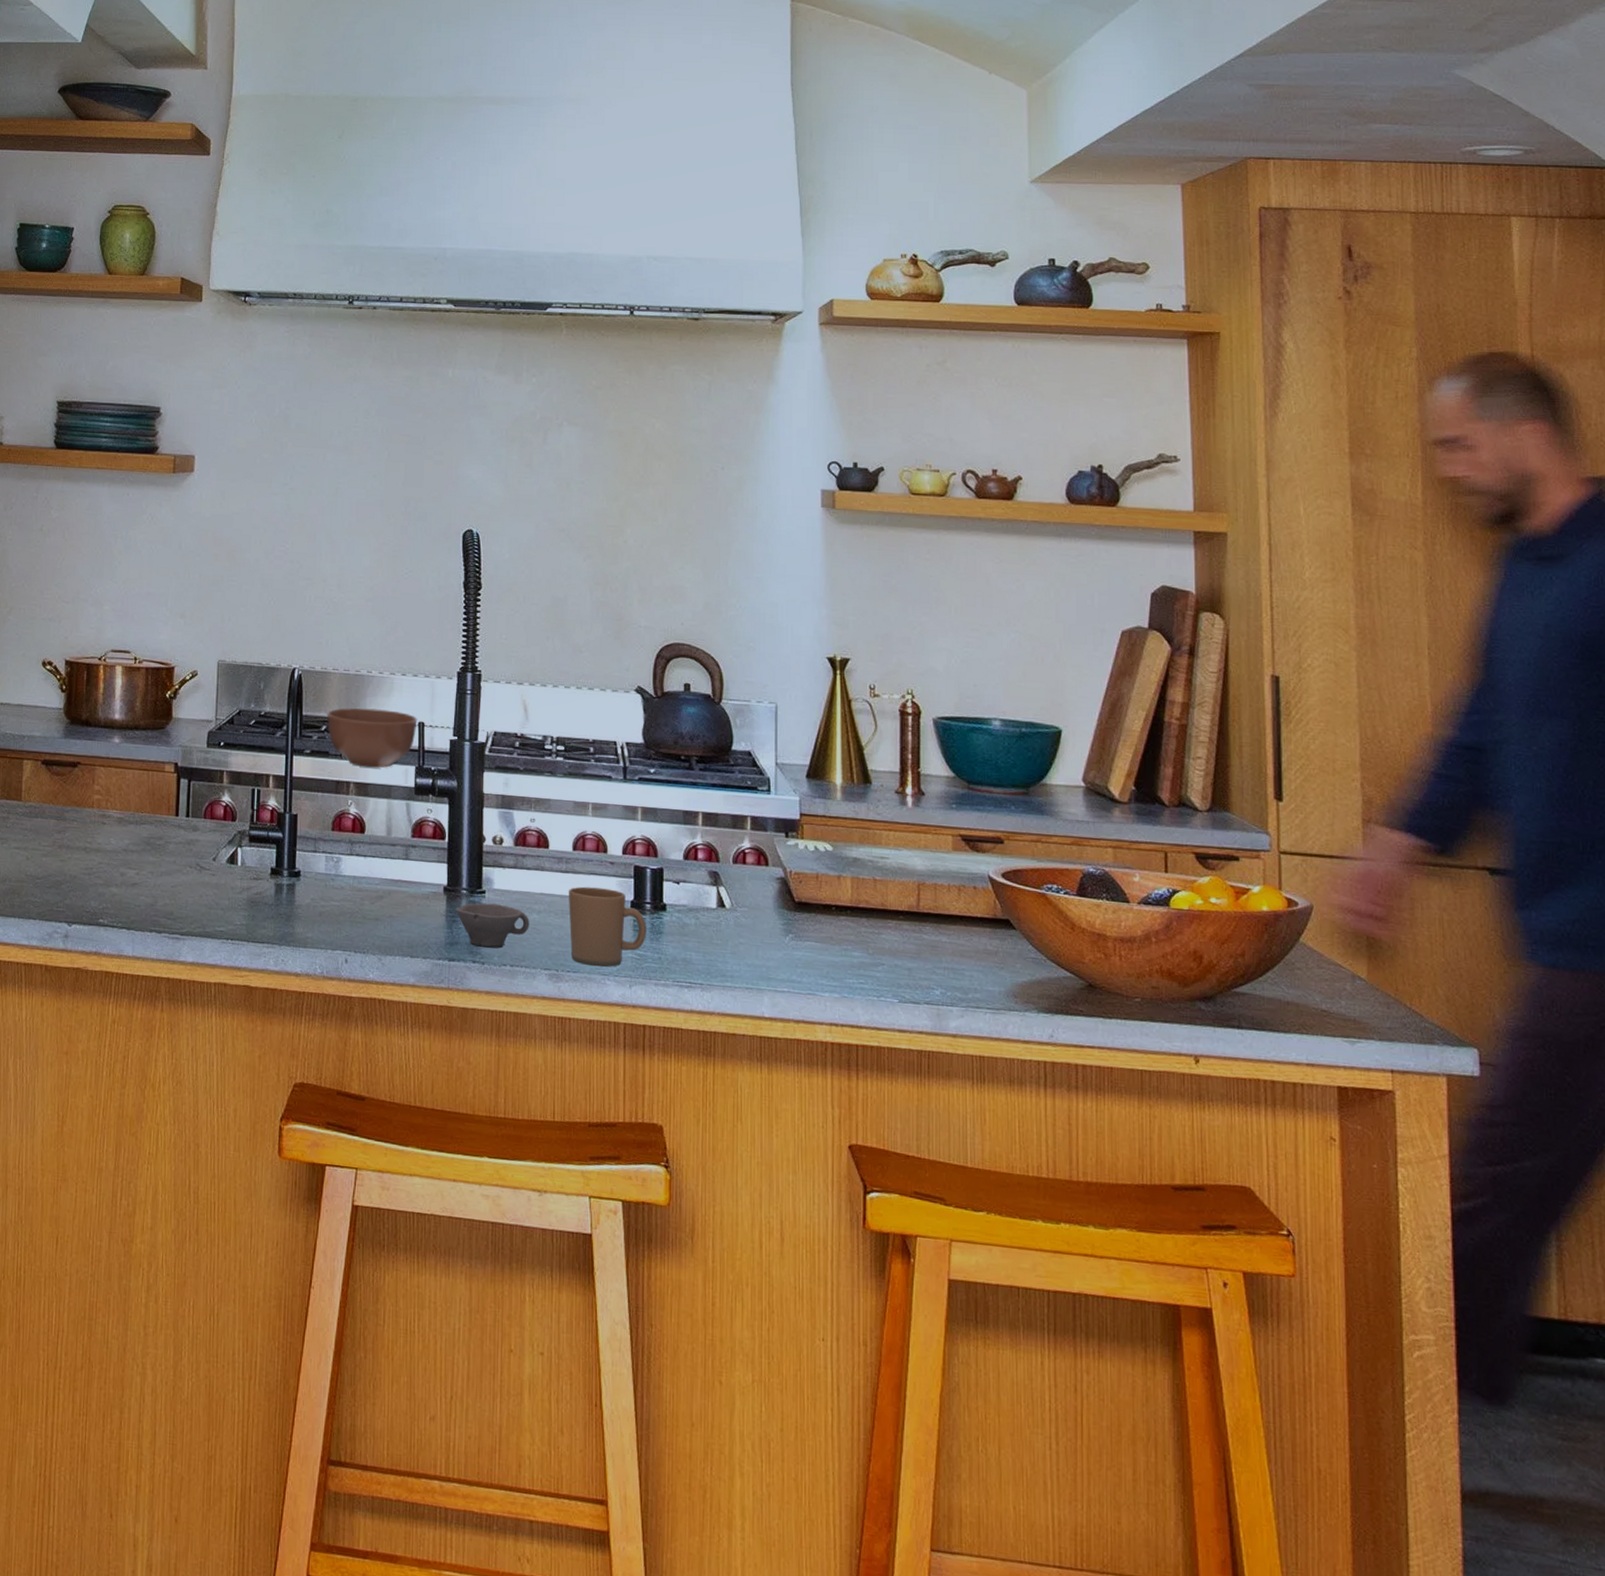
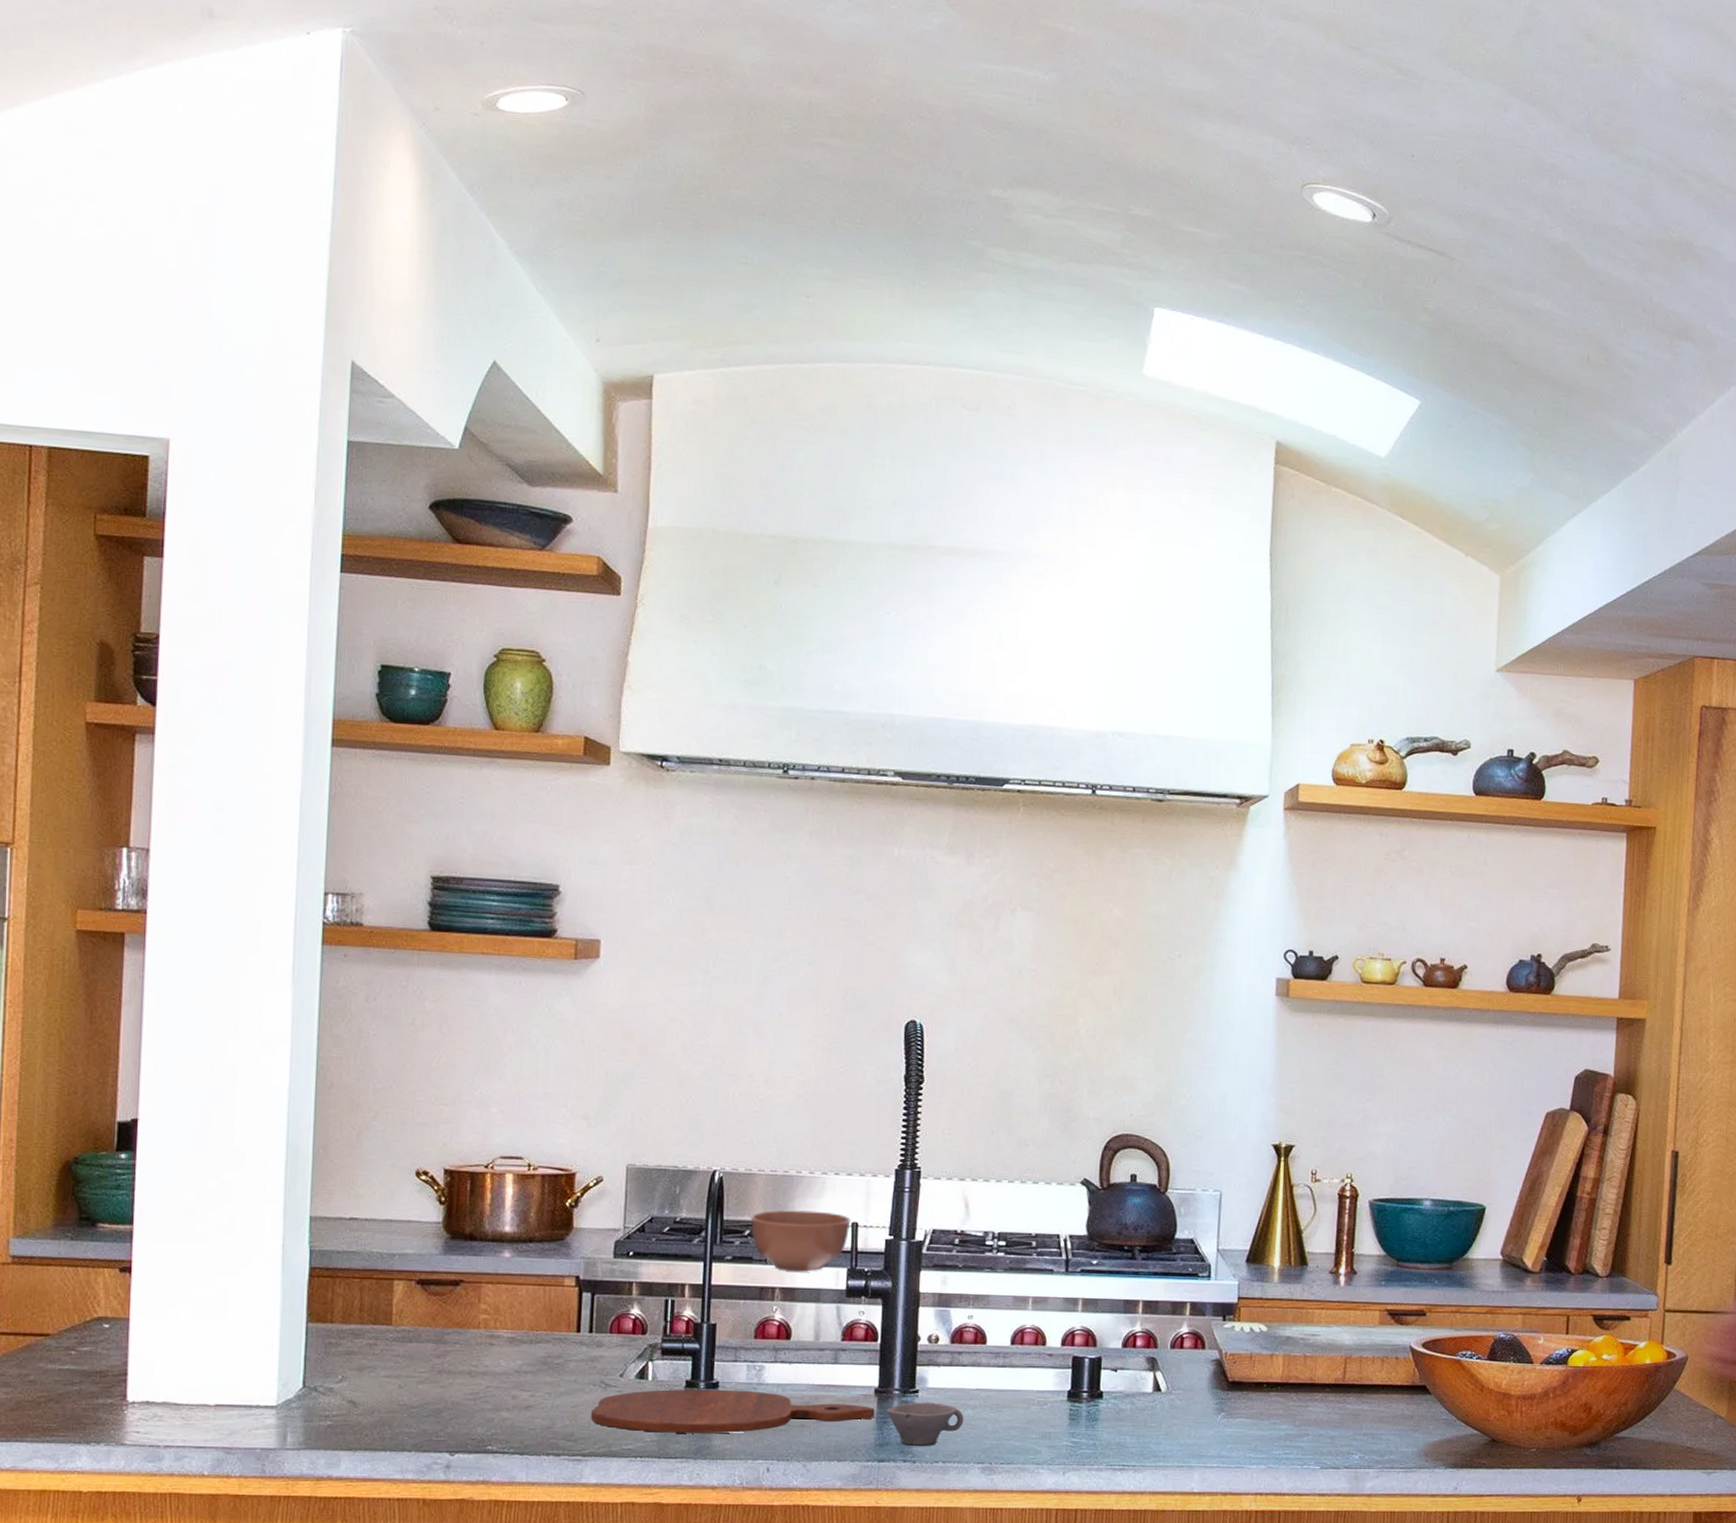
cutting board: none [188,875,444,922] -> present [591,1389,875,1434]
mug: present [568,886,647,968] -> none [1004,1380,1083,1457]

